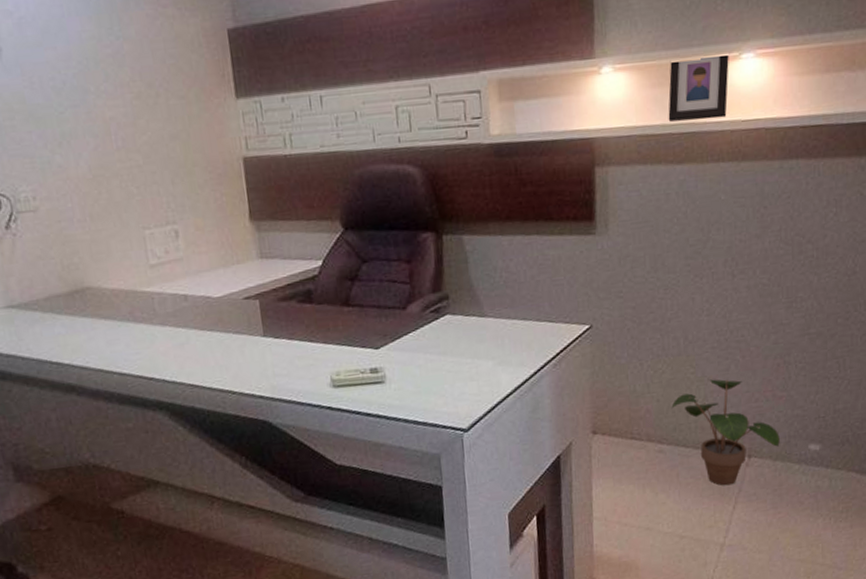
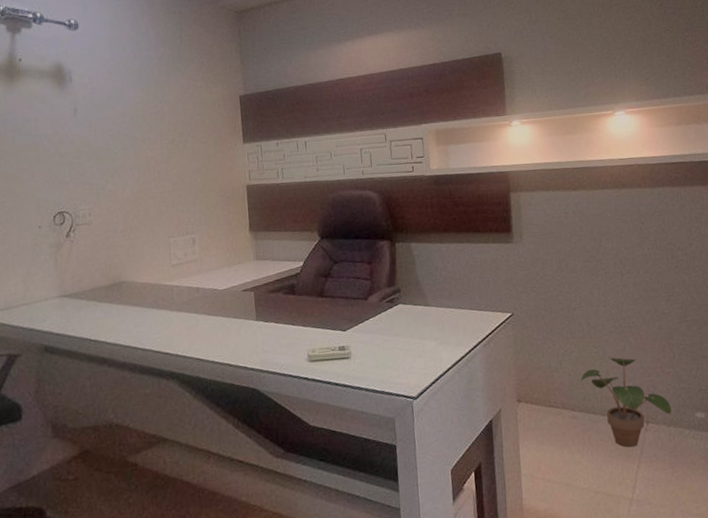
picture frame: present [668,56,729,122] -> none [562,113,607,160]

